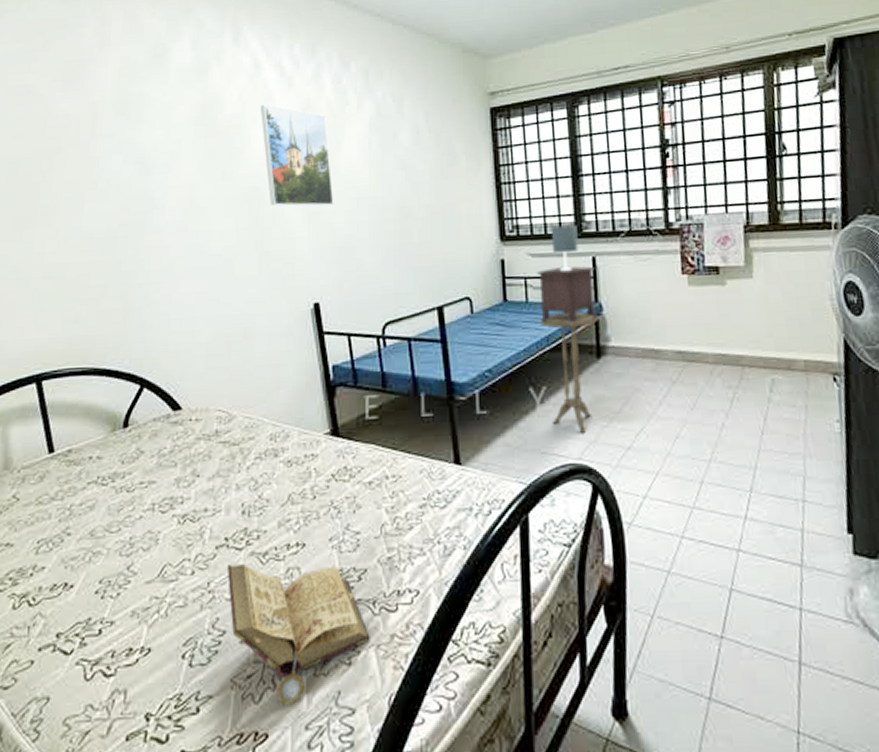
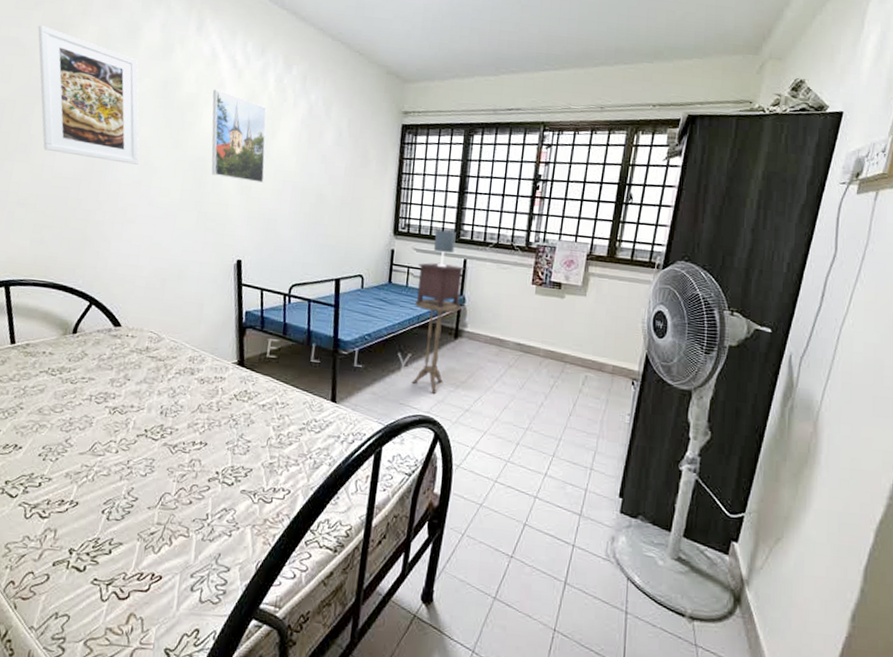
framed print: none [50,66,182,210] -> present [38,25,139,165]
book: present [226,564,370,706] -> none [143,450,249,559]

